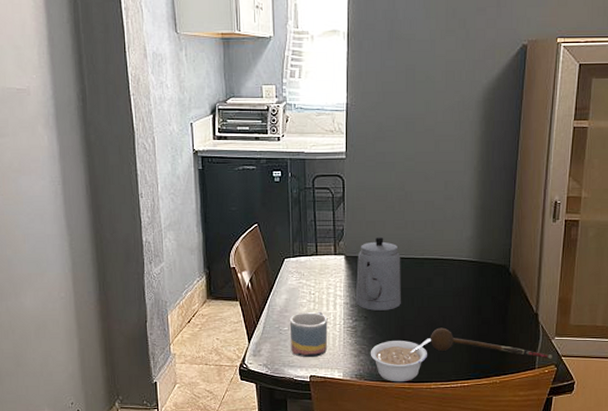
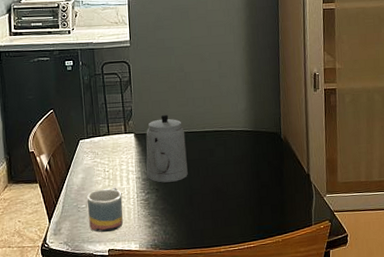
legume: present [370,338,432,382] -> none [163,204,218,249]
spoon: present [430,327,552,359] -> none [216,193,326,216]

